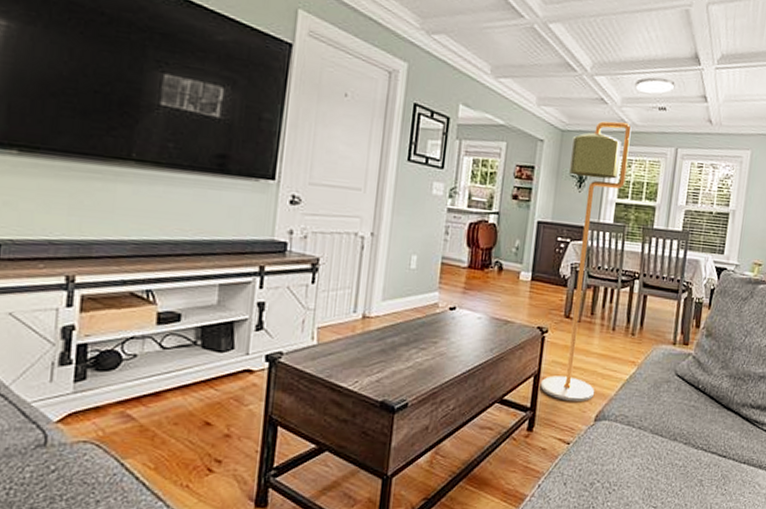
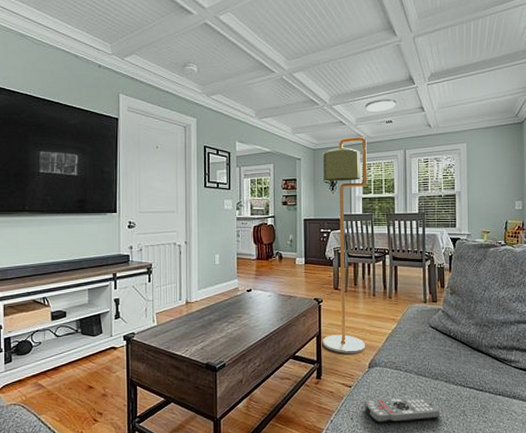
remote control: none [582,459,673,491] -> present [363,397,440,423]

